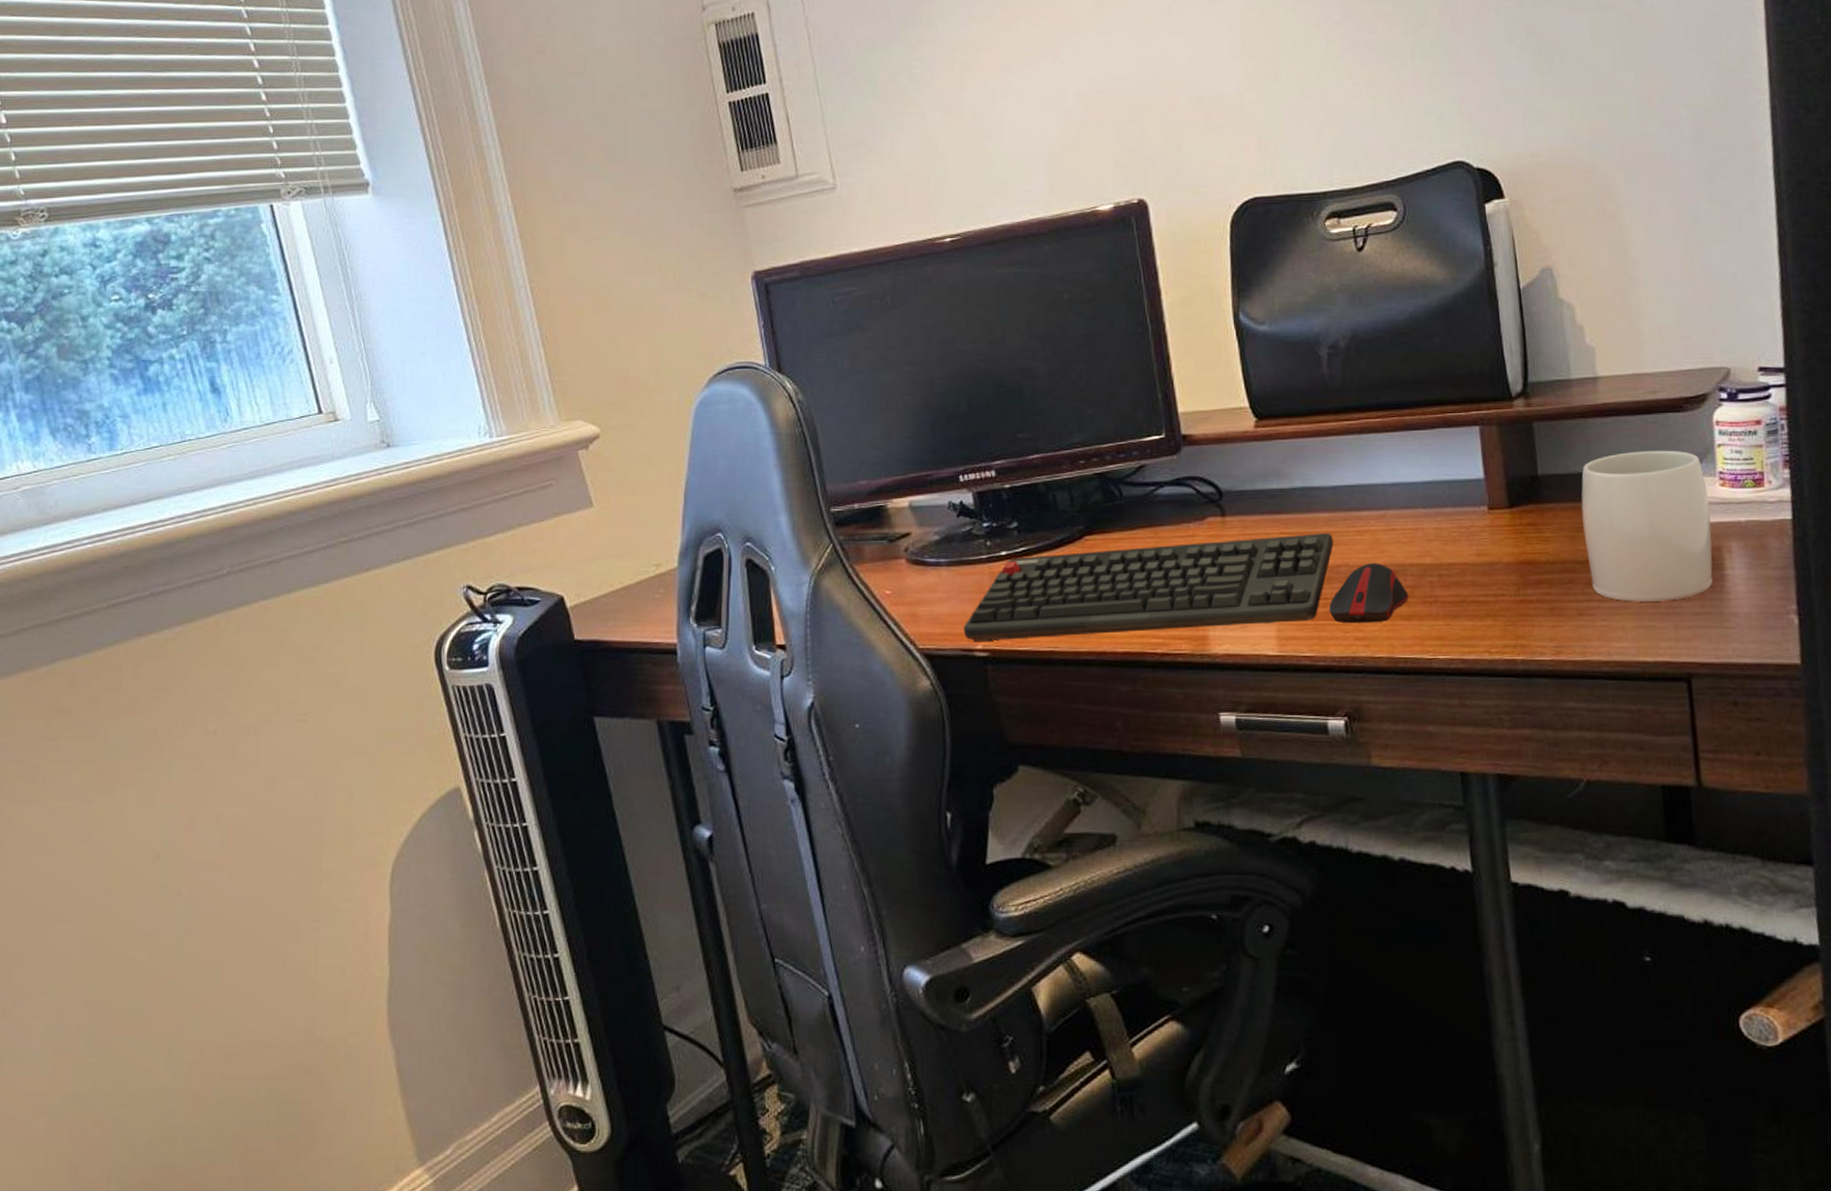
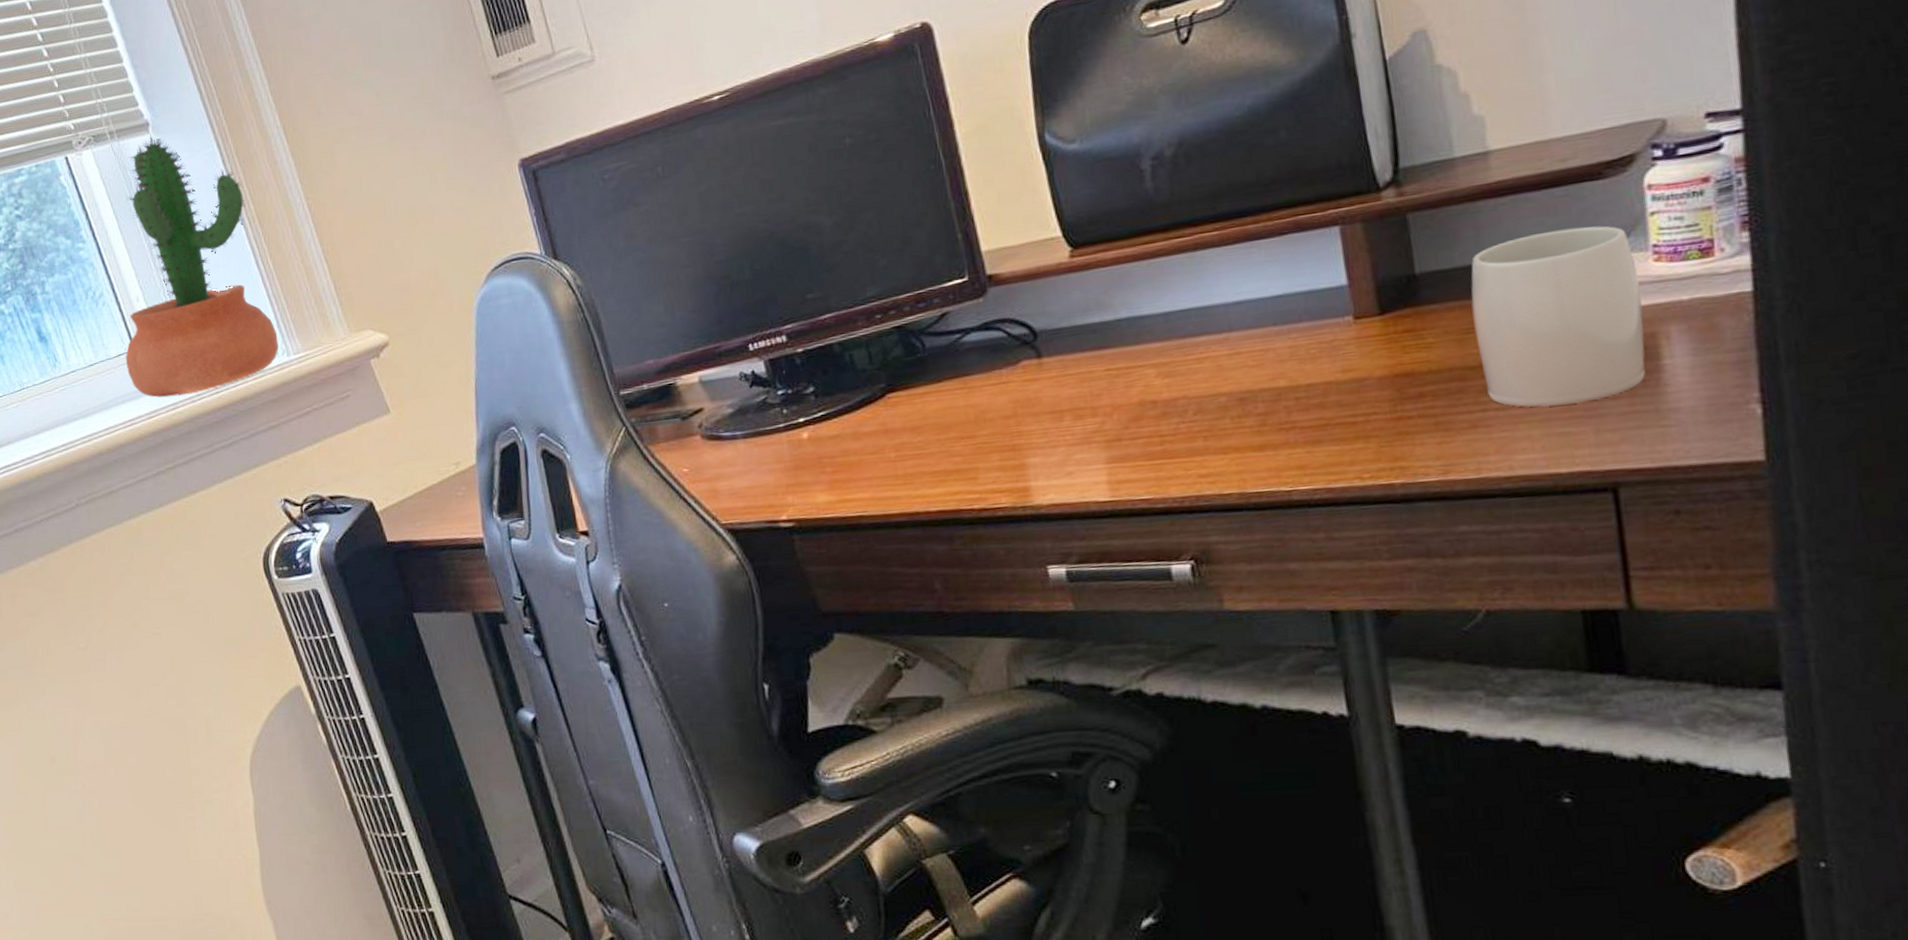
potted cactus: none [308,197,481,467] -> present [125,136,279,398]
computer keyboard: present [963,533,1334,642] -> none [765,364,1169,513]
computer mouse: present [1328,563,1409,624] -> none [1166,392,1261,461]

